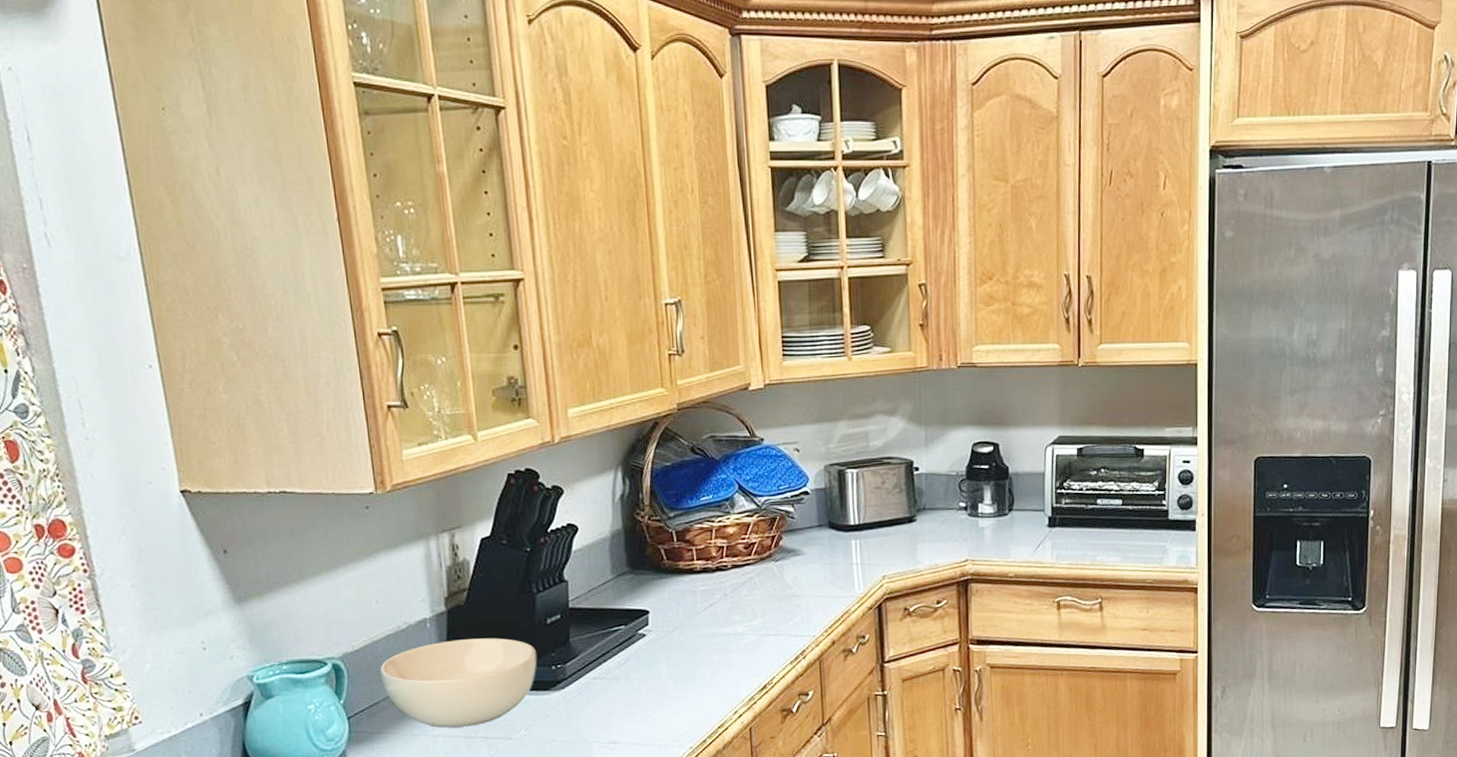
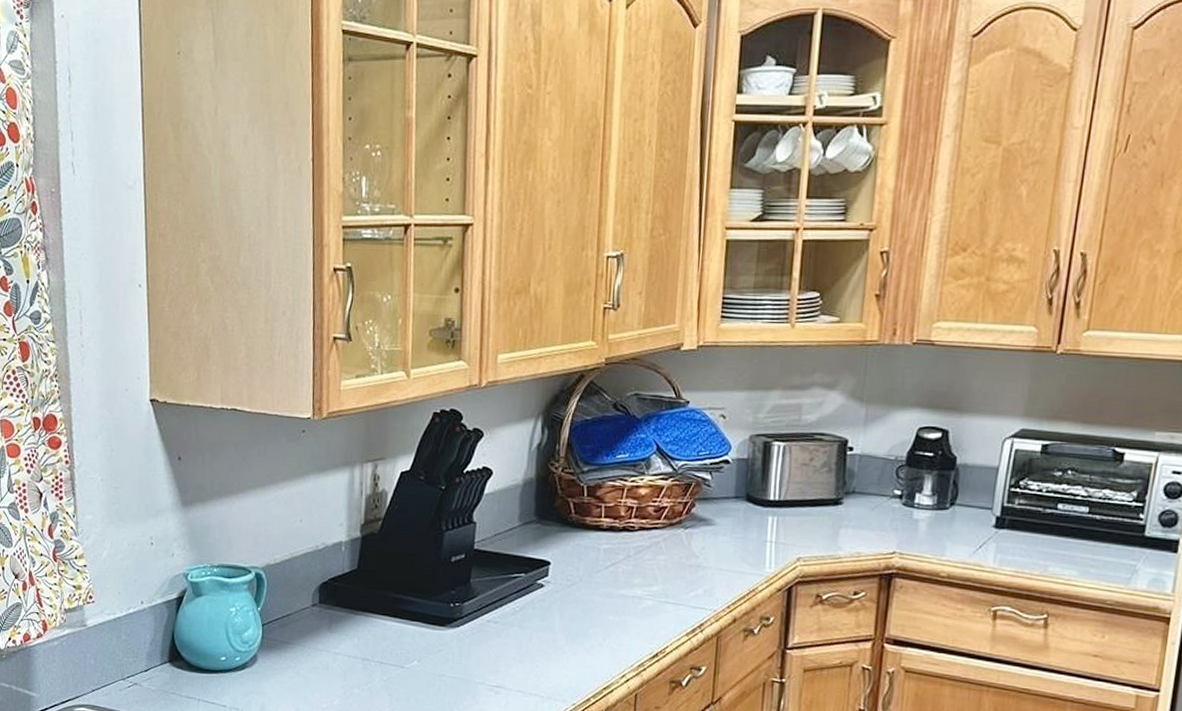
bowl: present [380,637,538,728] -> none [295,565,439,650]

